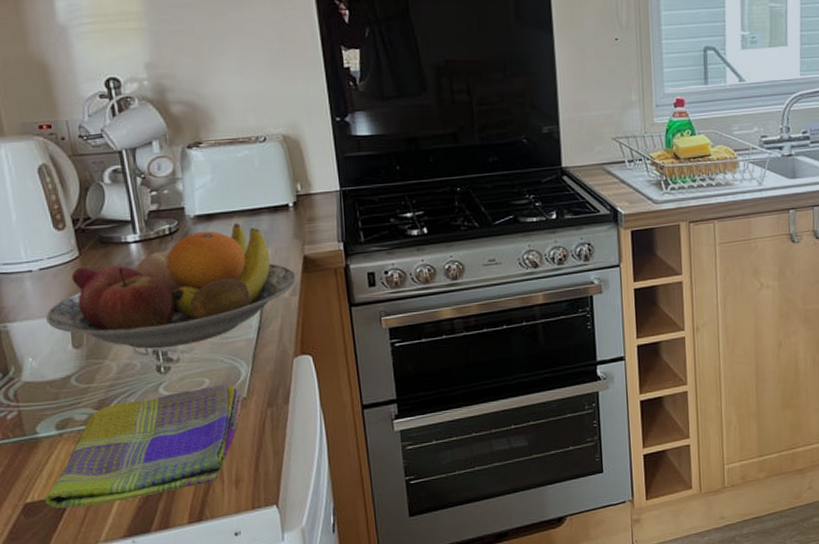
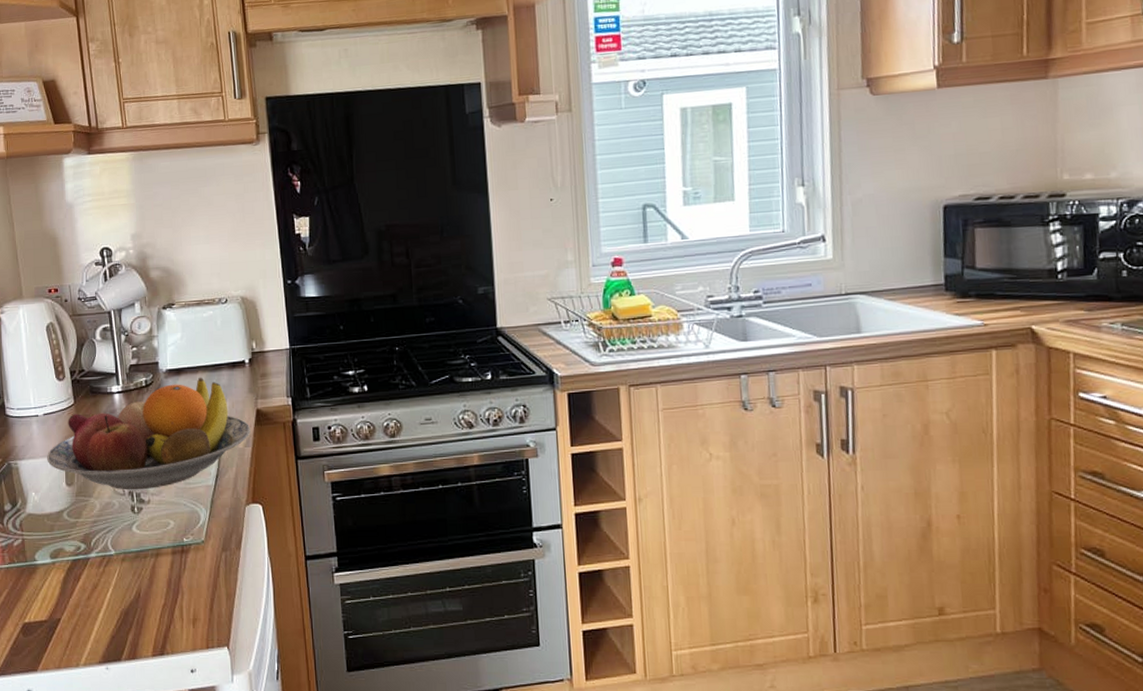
dish towel: present [45,383,244,509] -> none [39,526,203,631]

